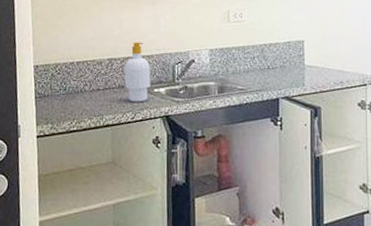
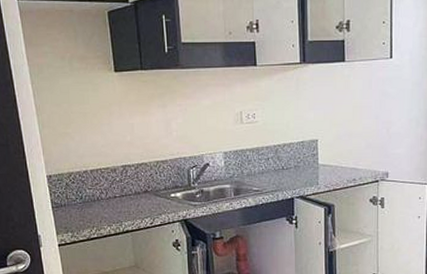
soap bottle: present [124,42,151,102] -> none [139,147,167,208]

